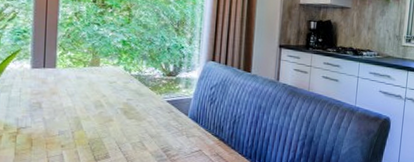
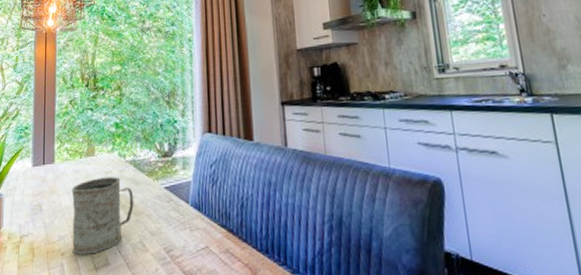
mug: none [72,86,137,148] -> present [71,177,134,255]

